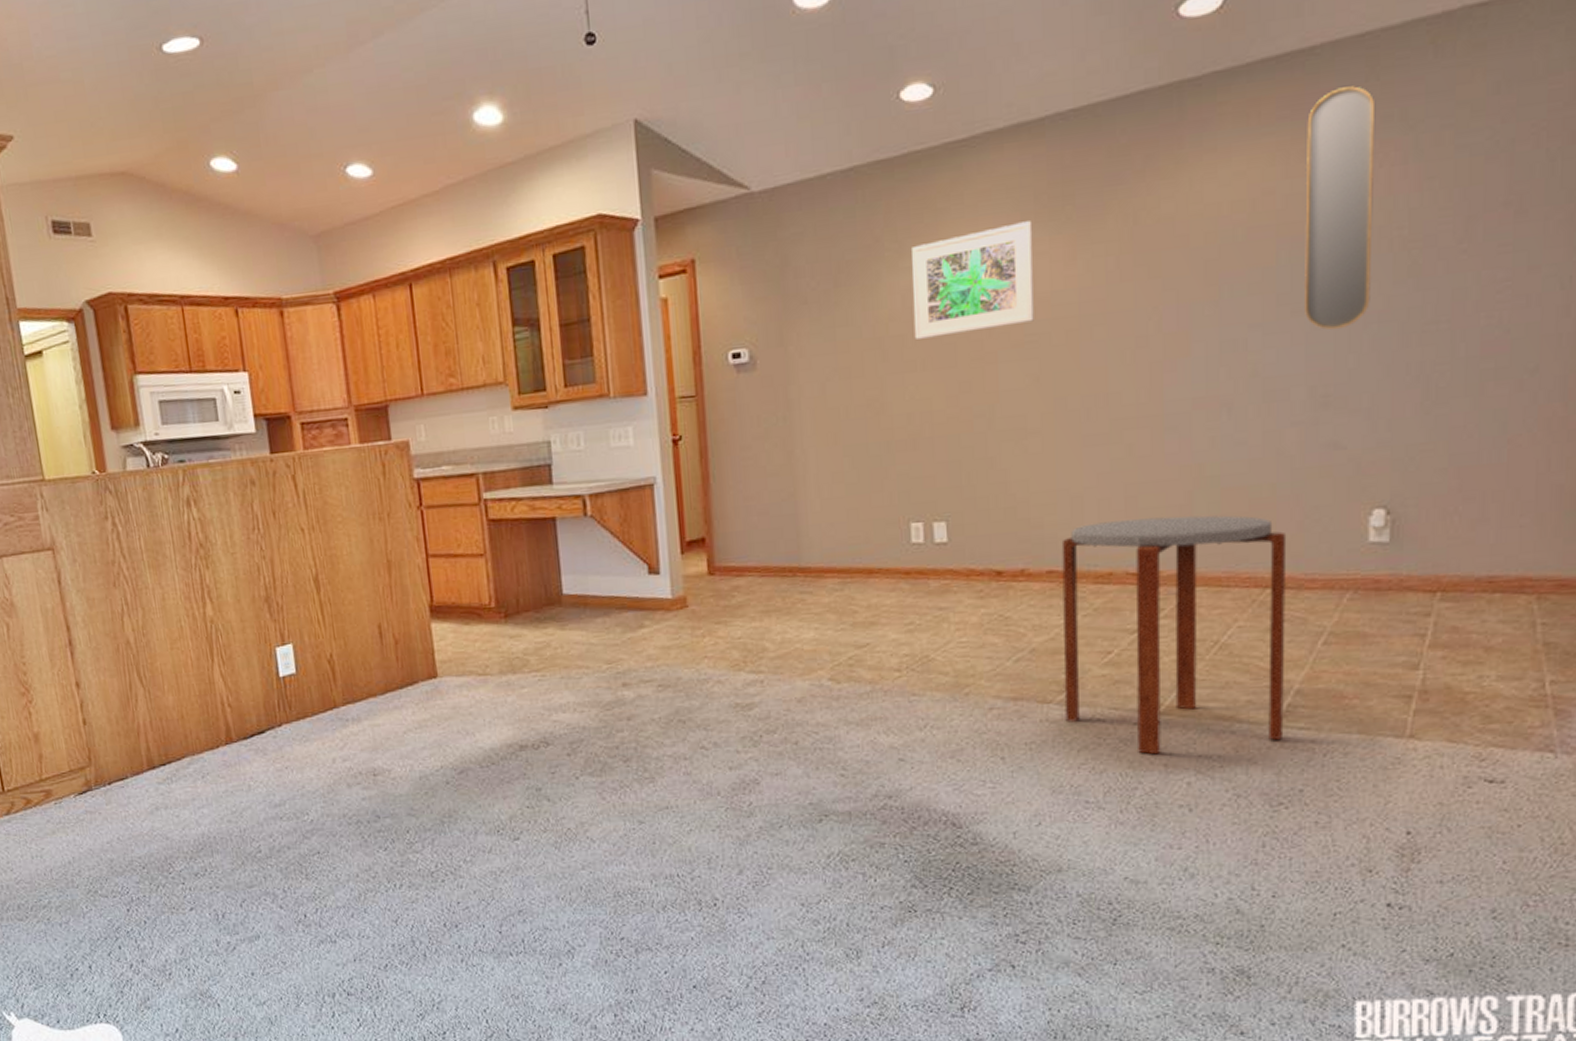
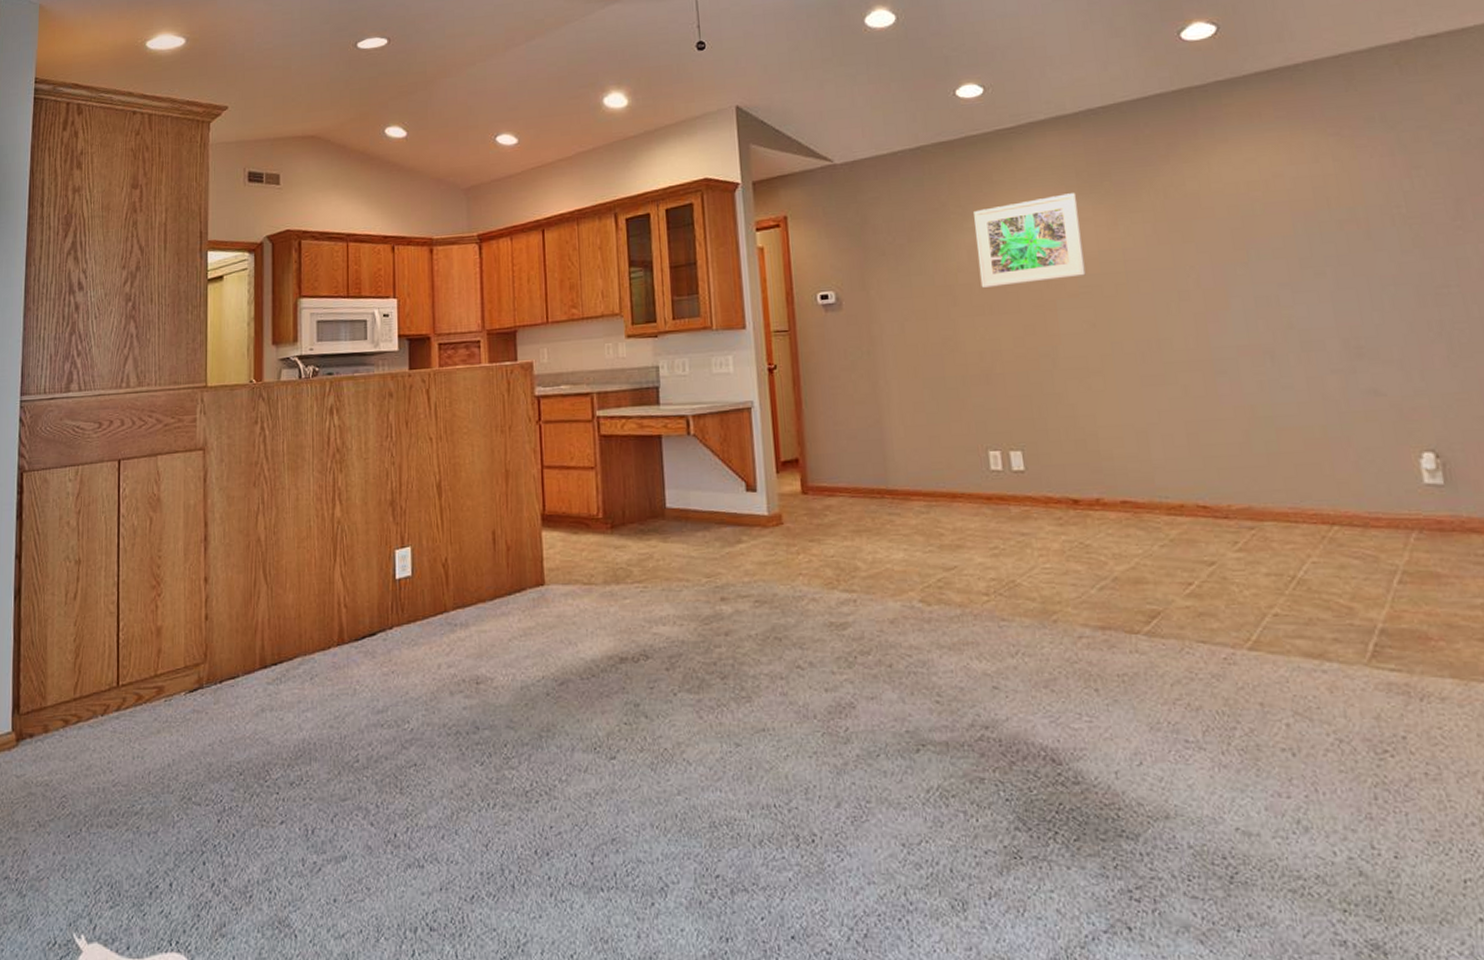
side table: present [1061,515,1287,755] -> none [1132,453,1376,692]
home mirror: present [1305,86,1376,330] -> none [1301,94,1384,291]

